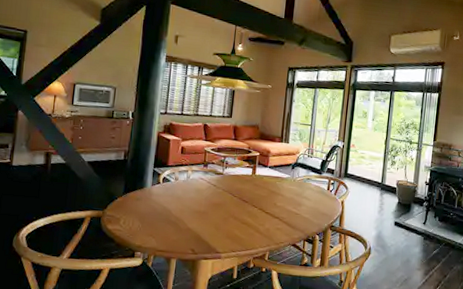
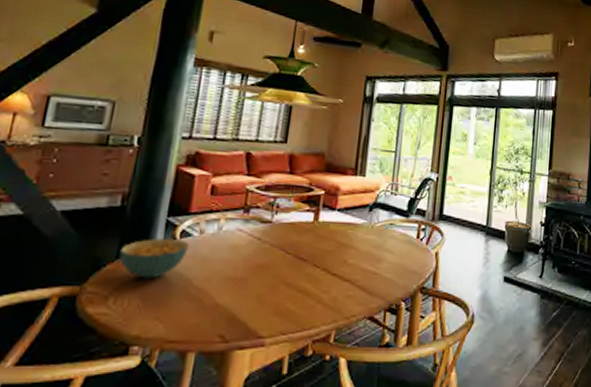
cereal bowl: none [125,182,169,209] -> present [119,238,189,279]

